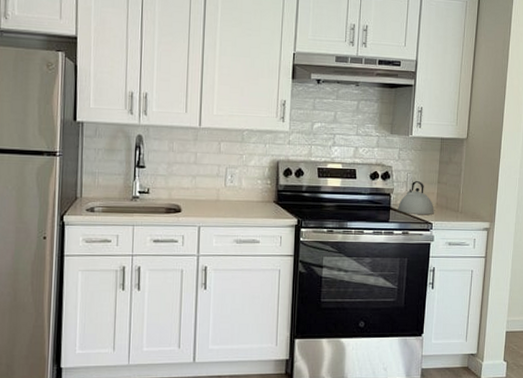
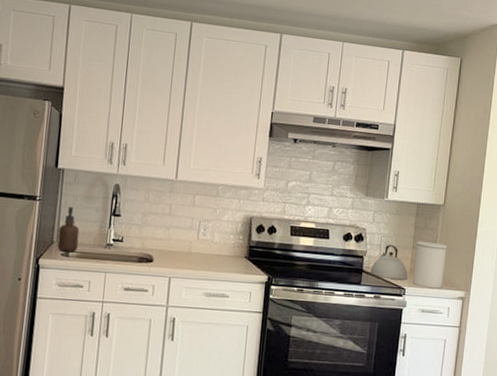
soap dispenser: none [81,161,104,207] -> present [57,207,80,253]
canister: none [439,175,472,221] -> present [413,241,448,289]

